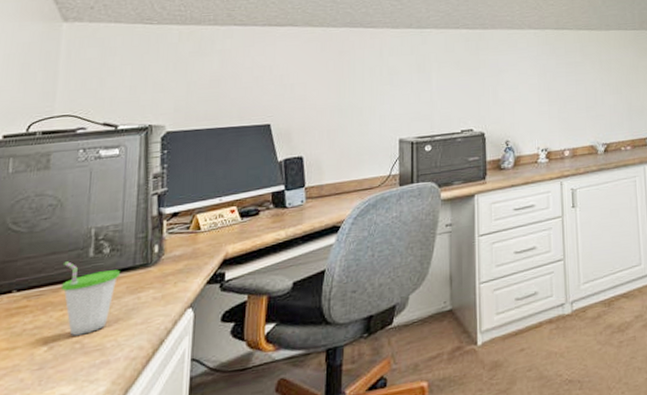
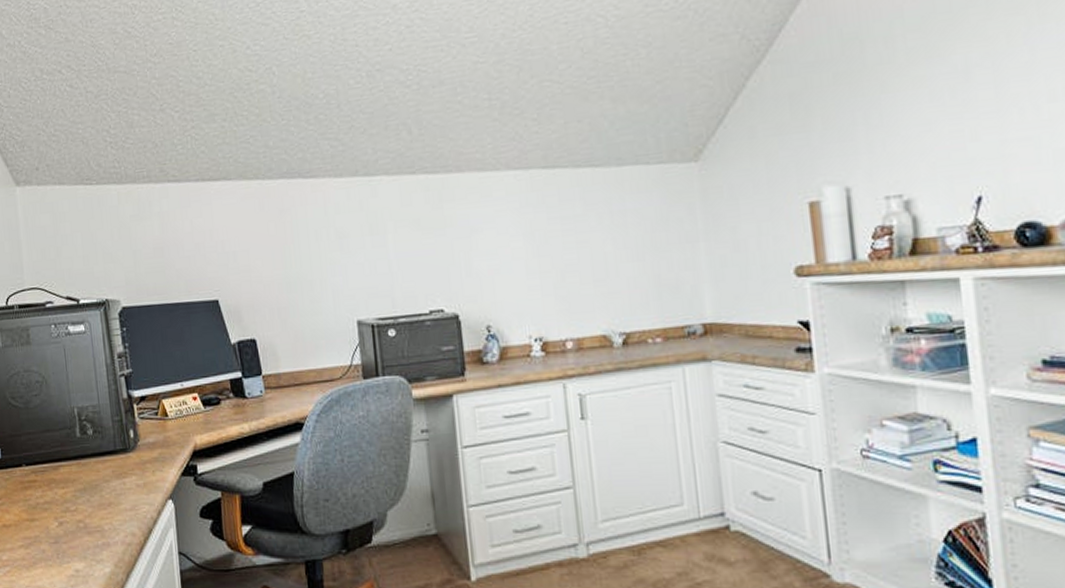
cup: present [60,261,120,336] -> none [56,440,105,515]

